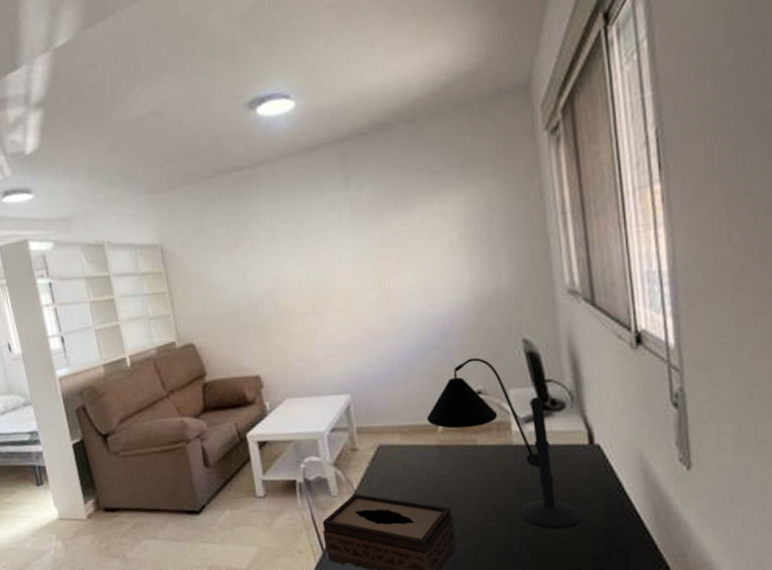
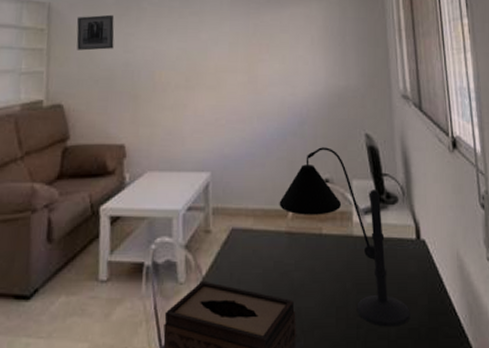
wall art: none [190,247,233,289] -> present [76,14,115,51]

